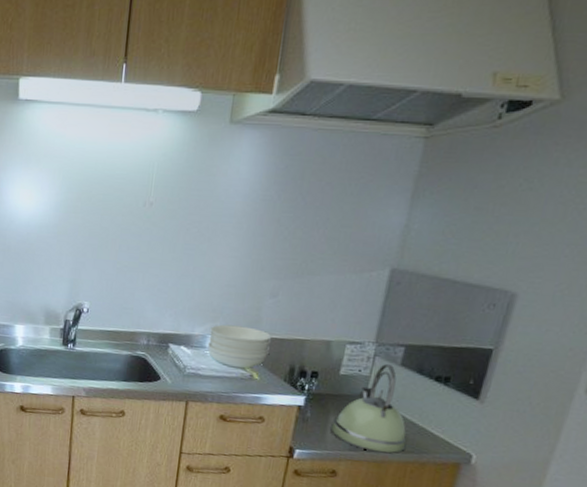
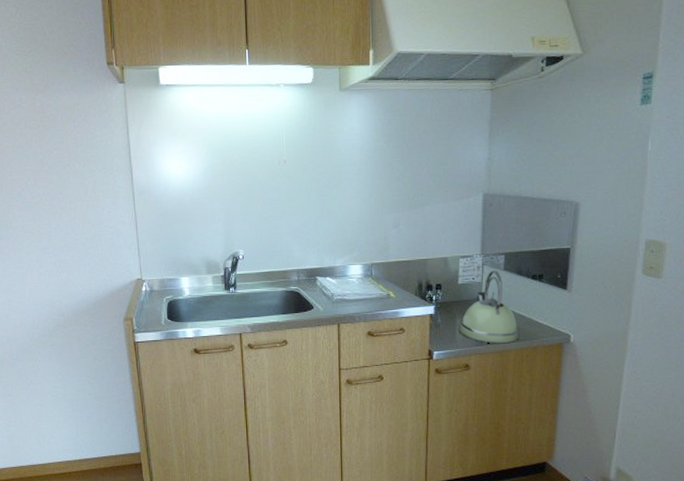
bowl: present [207,324,272,369] -> none [349,254,400,290]

